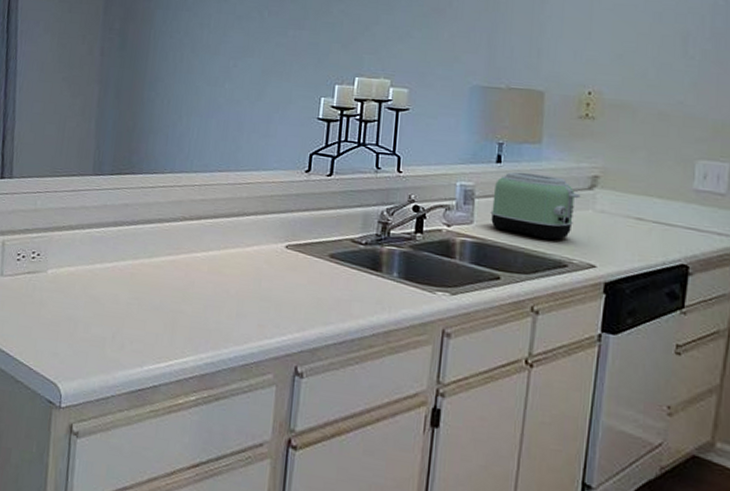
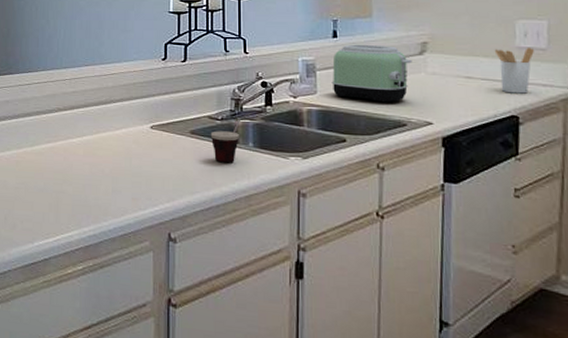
cup: none [351,238,400,293] -> present [210,112,252,162]
utensil holder: none [670,189,712,242] -> present [494,48,534,94]

